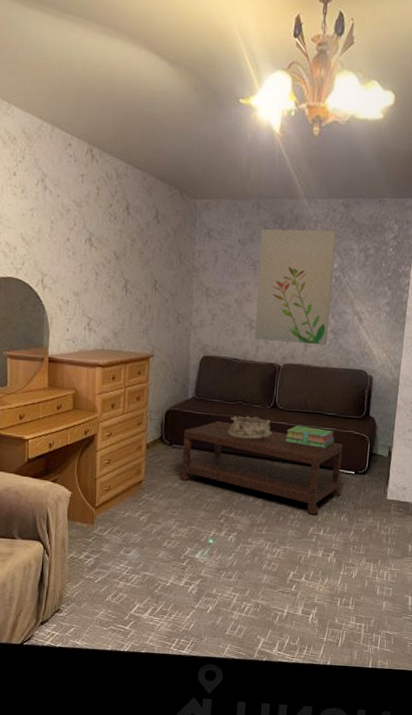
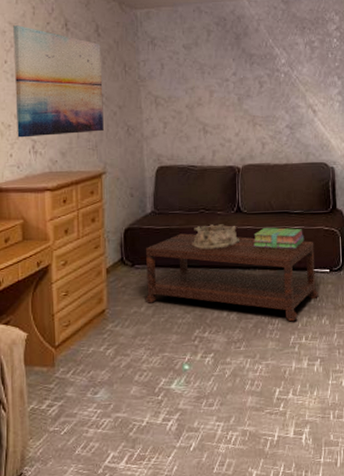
wall art: none [74,204,159,317] -> present [13,25,104,138]
wall art: present [254,228,337,346] -> none [206,26,284,143]

